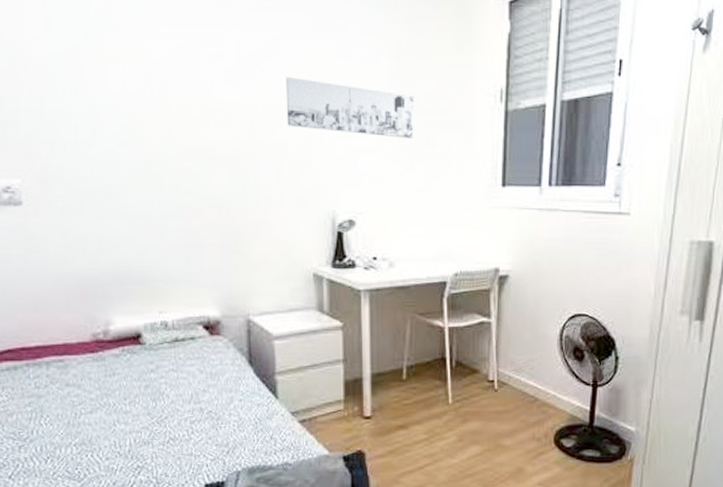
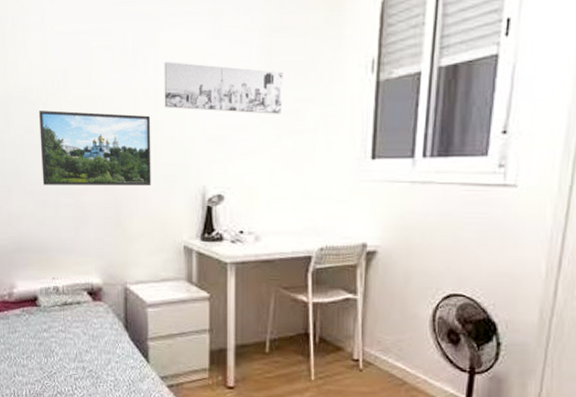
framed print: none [136,122,275,209] -> present [39,110,151,185]

